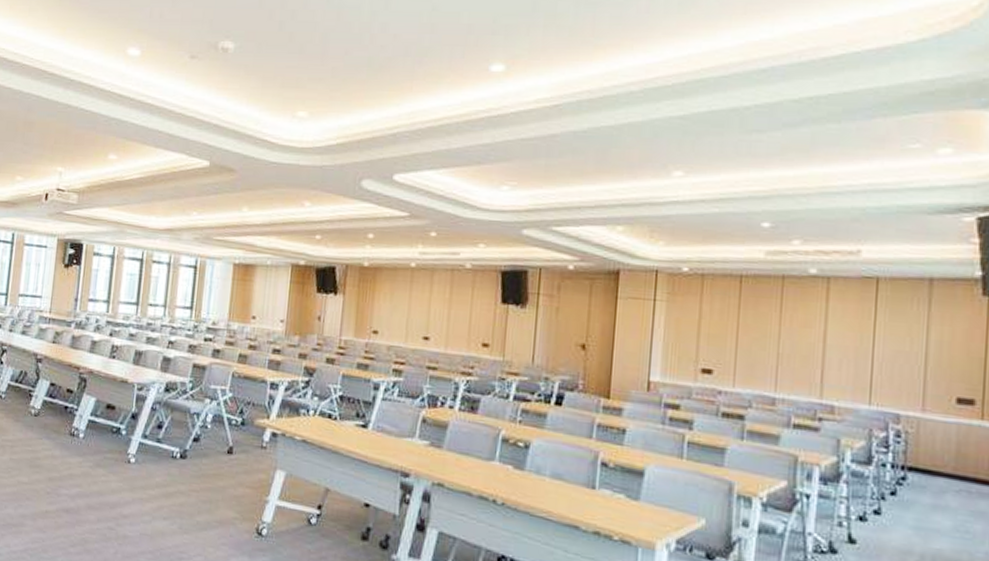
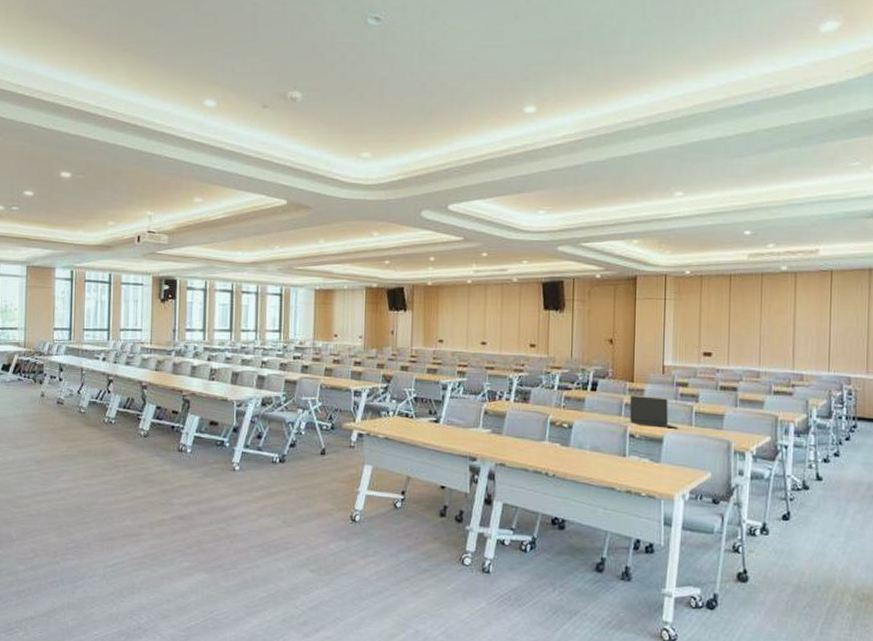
laptop: none [603,415,665,462] -> present [629,396,678,430]

